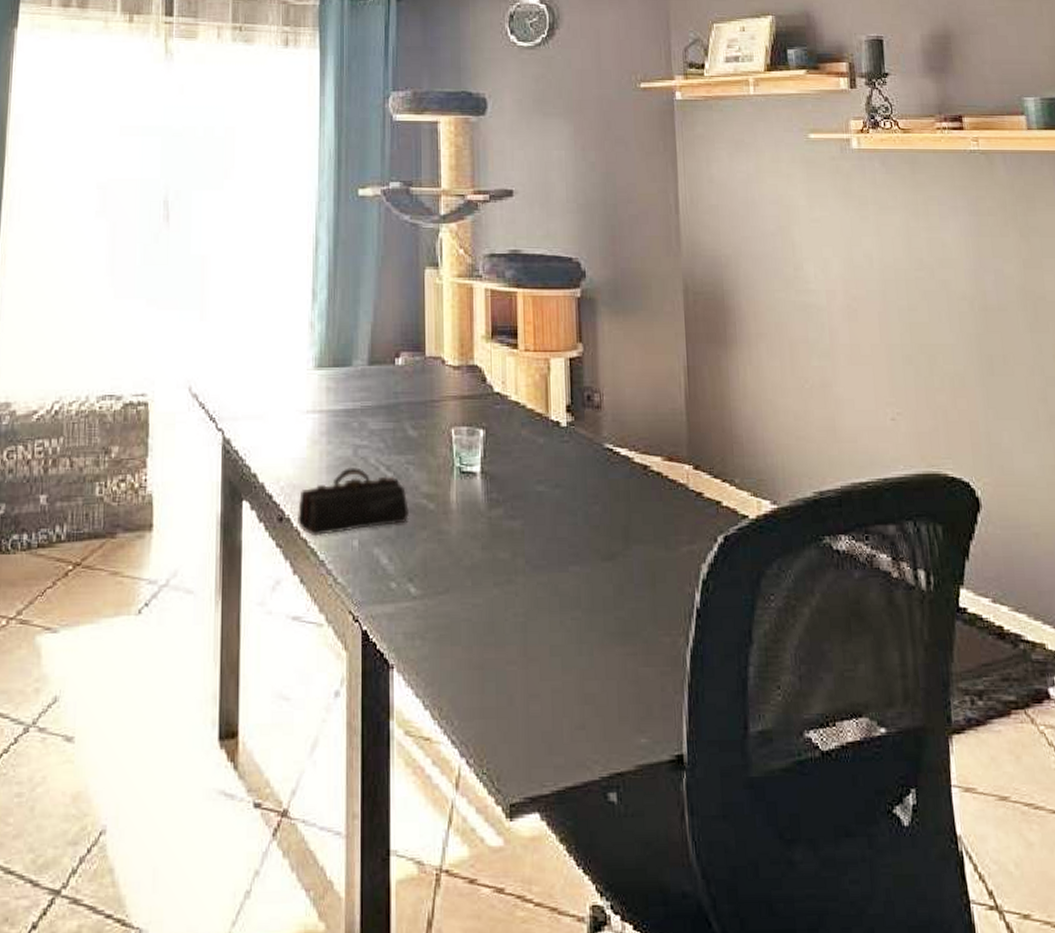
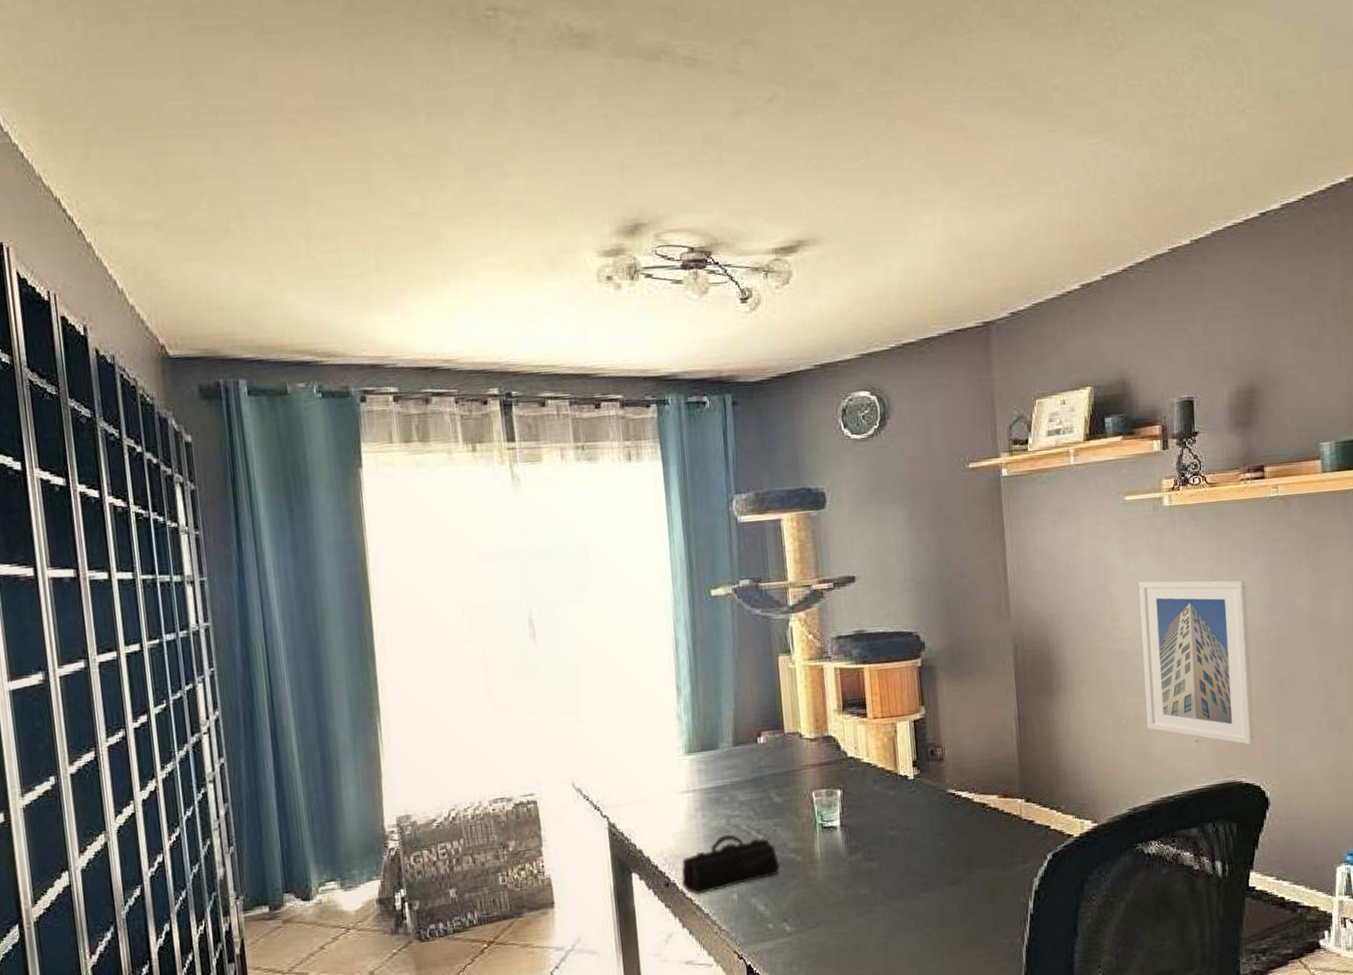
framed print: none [824,229,961,432] -> present [1139,580,1255,745]

